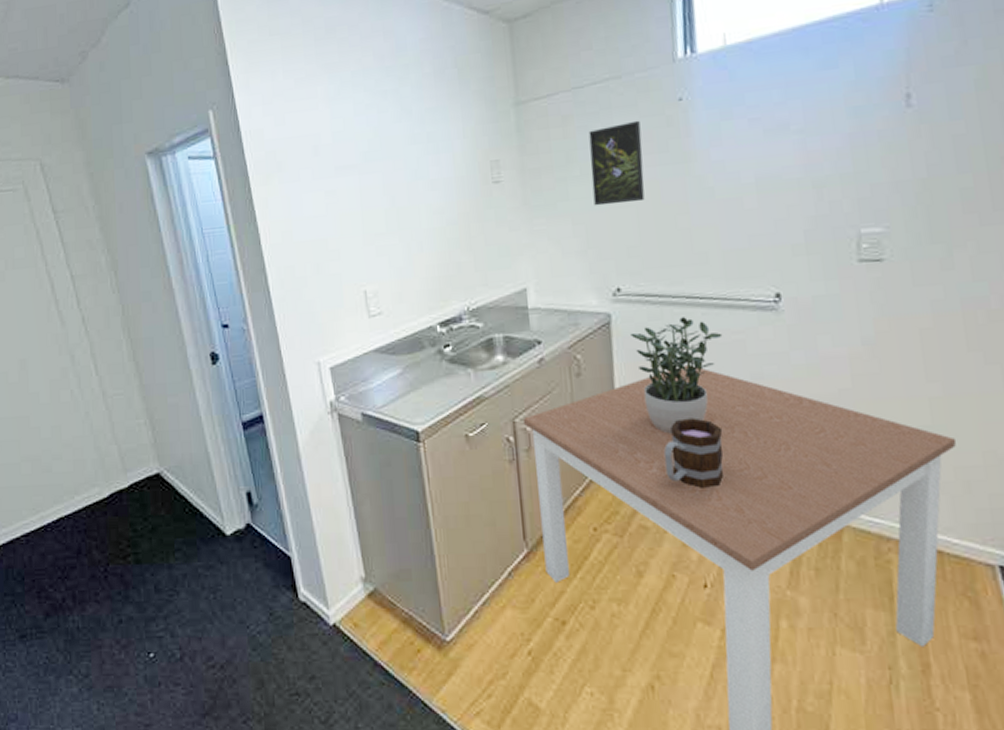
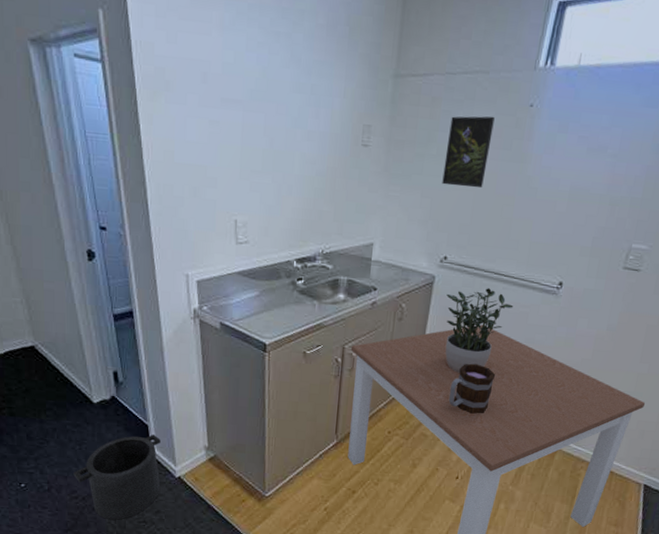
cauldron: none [208,569,313,694] -> present [73,434,161,520]

